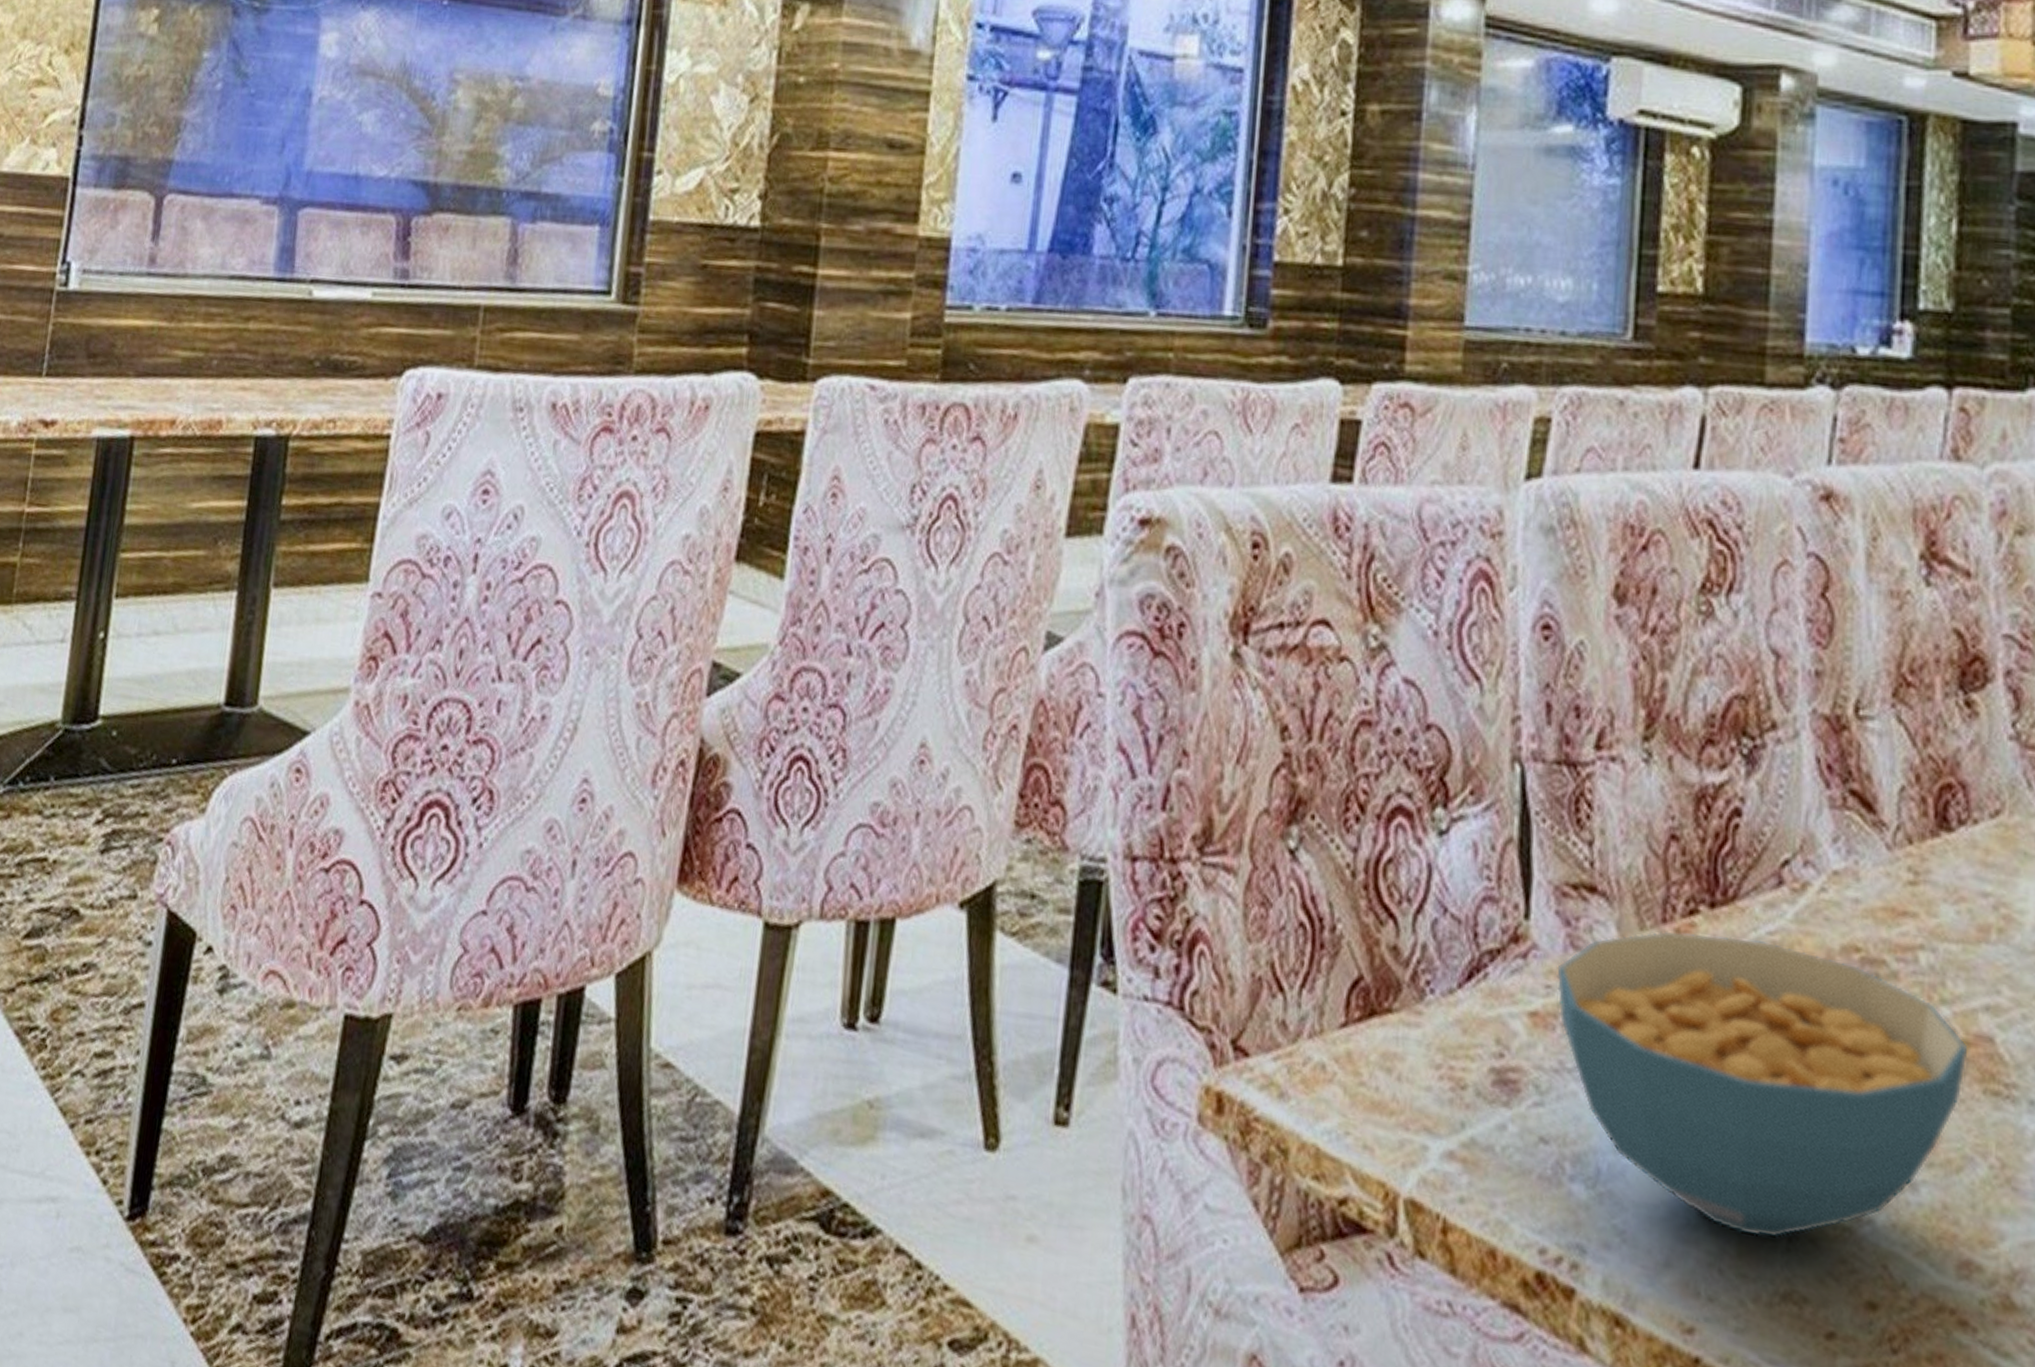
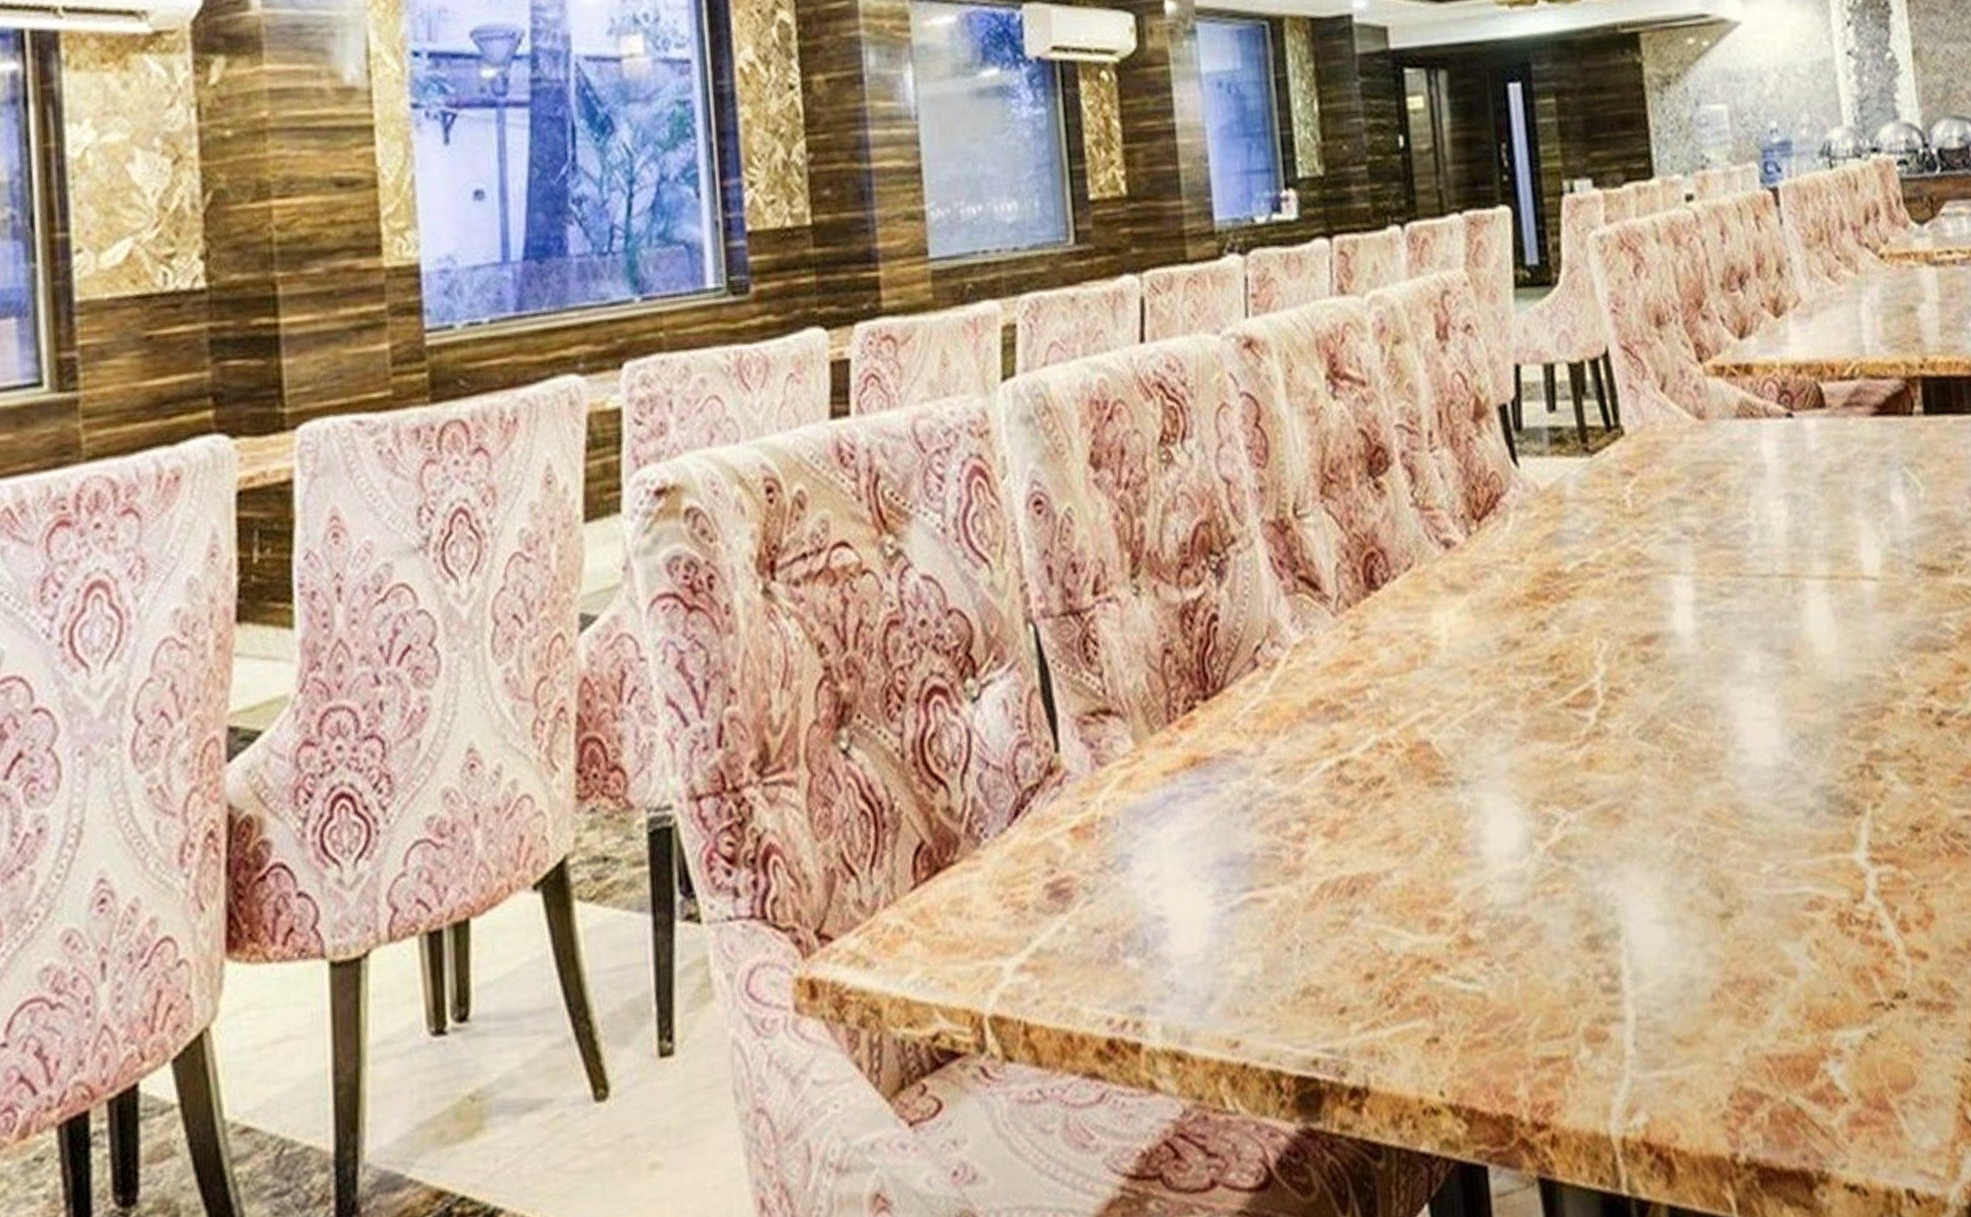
cereal bowl: present [1556,930,1968,1239] -> none [1088,714,1414,955]

